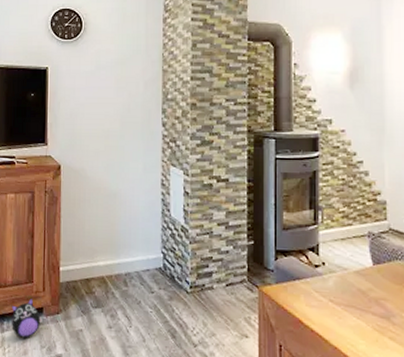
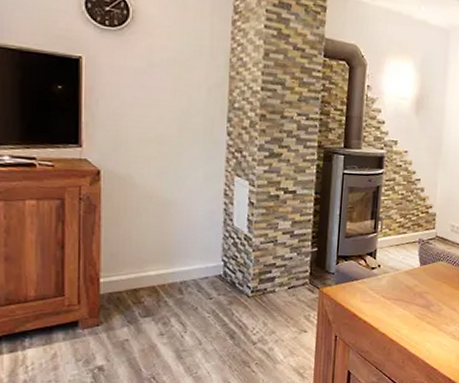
plush toy: present [11,297,42,338] -> none [34,311,77,354]

